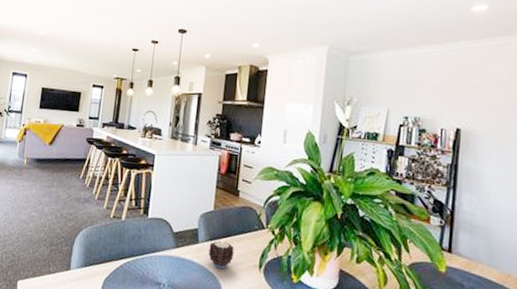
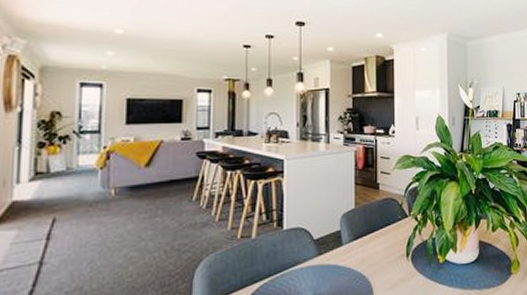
candle: present [208,240,234,268] -> none [354,236,380,266]

